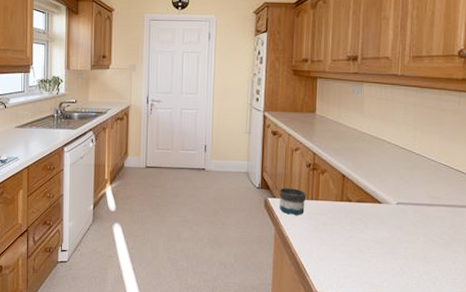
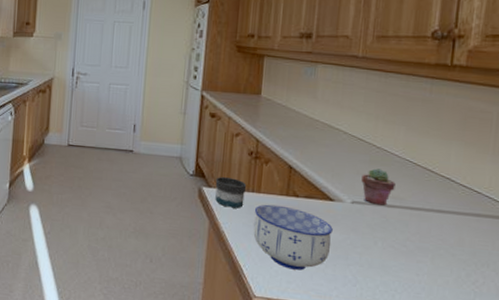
bowl: none [314,210,382,266] -> present [253,204,333,271]
potted succulent: none [404,173,433,205] -> present [361,168,396,206]

